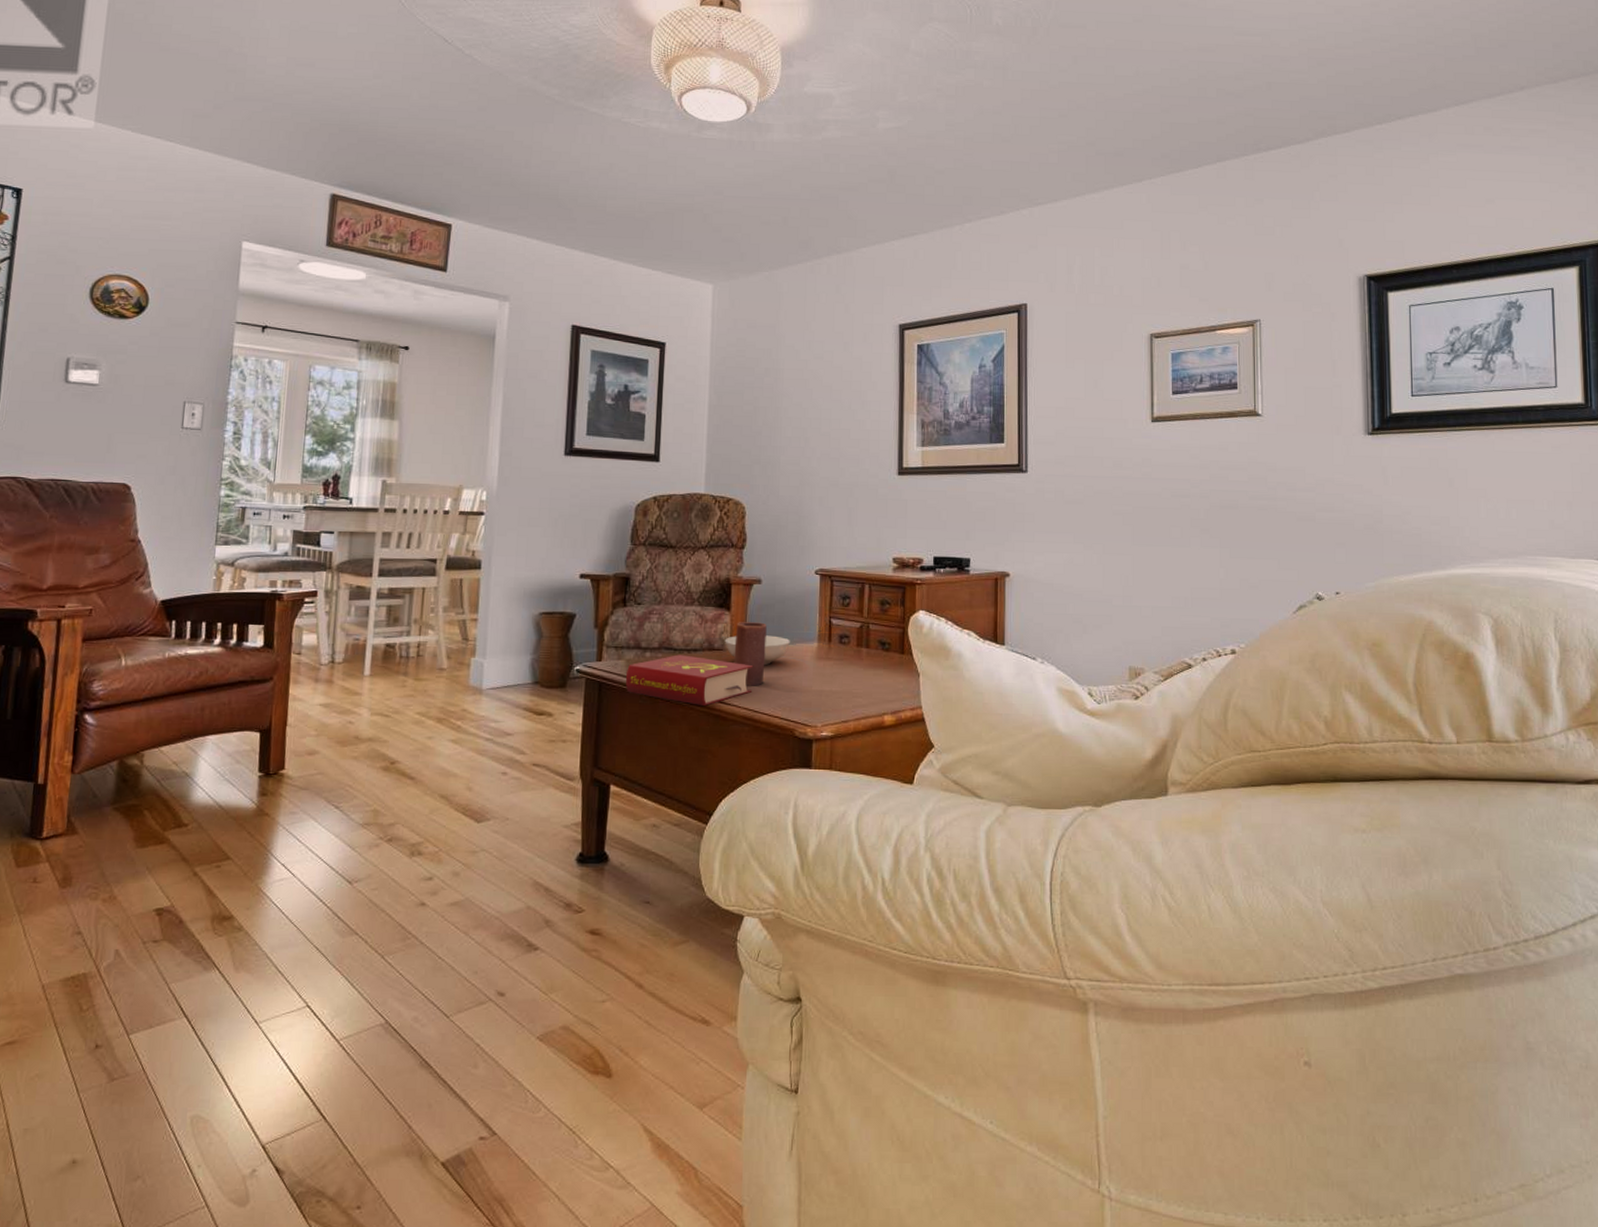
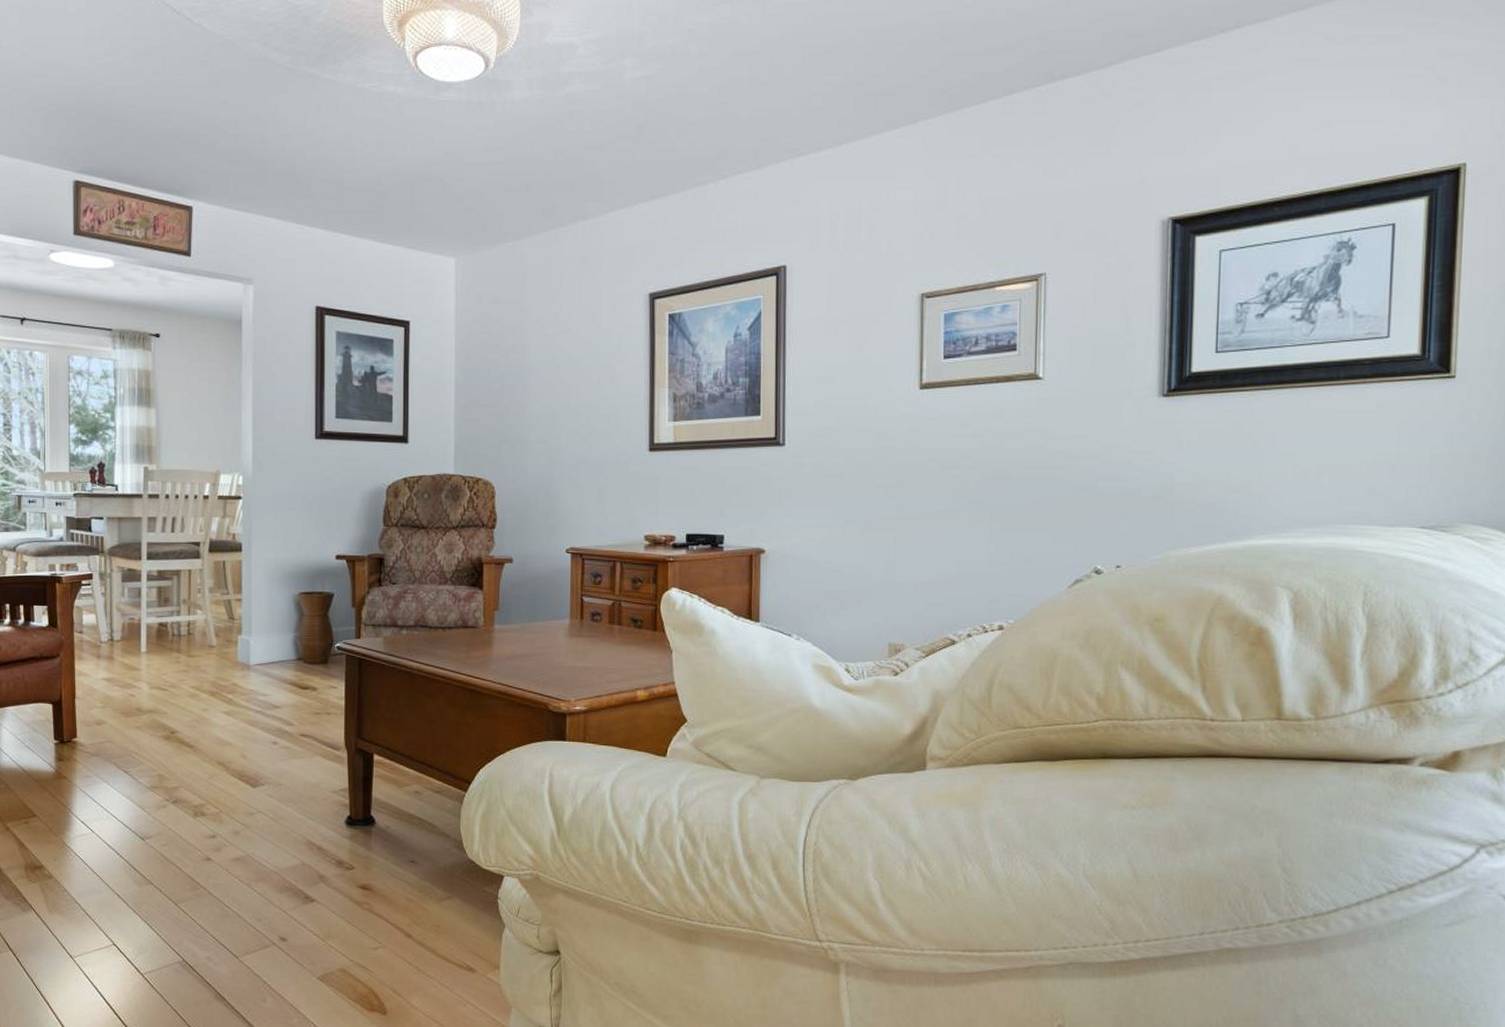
book: present [625,654,754,707] -> none [383,632,507,682]
bowl: present [724,635,790,665] -> none [478,613,542,642]
candle: present [734,622,767,686] -> none [488,600,519,662]

